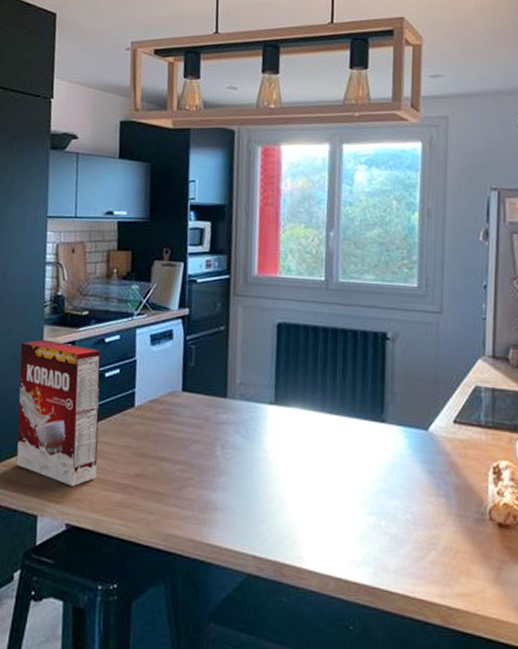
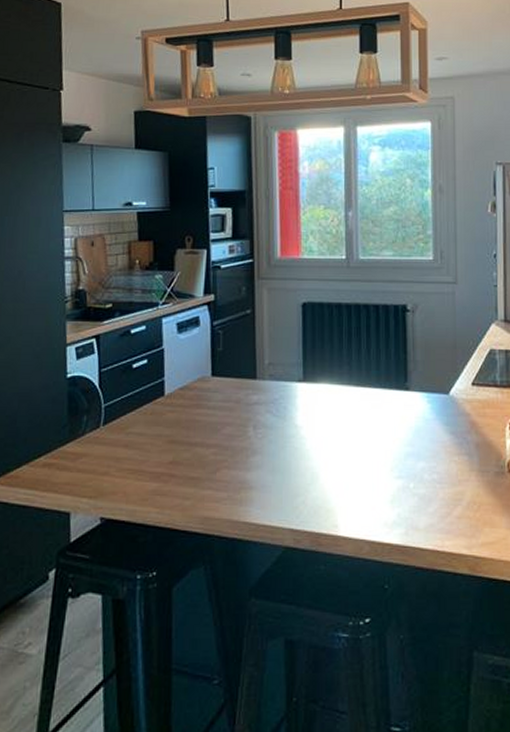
cereal box: present [16,339,101,487] -> none [42,335,130,480]

